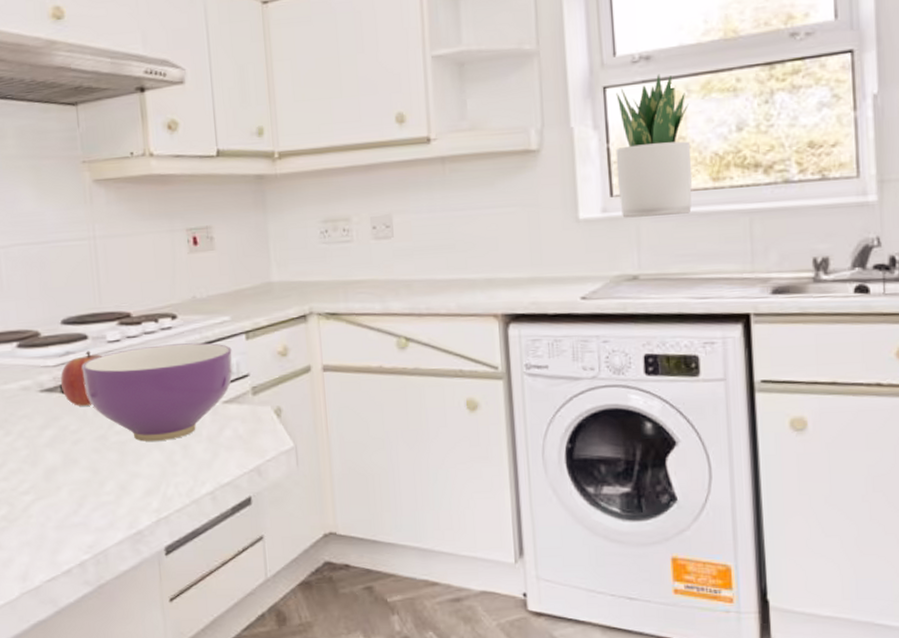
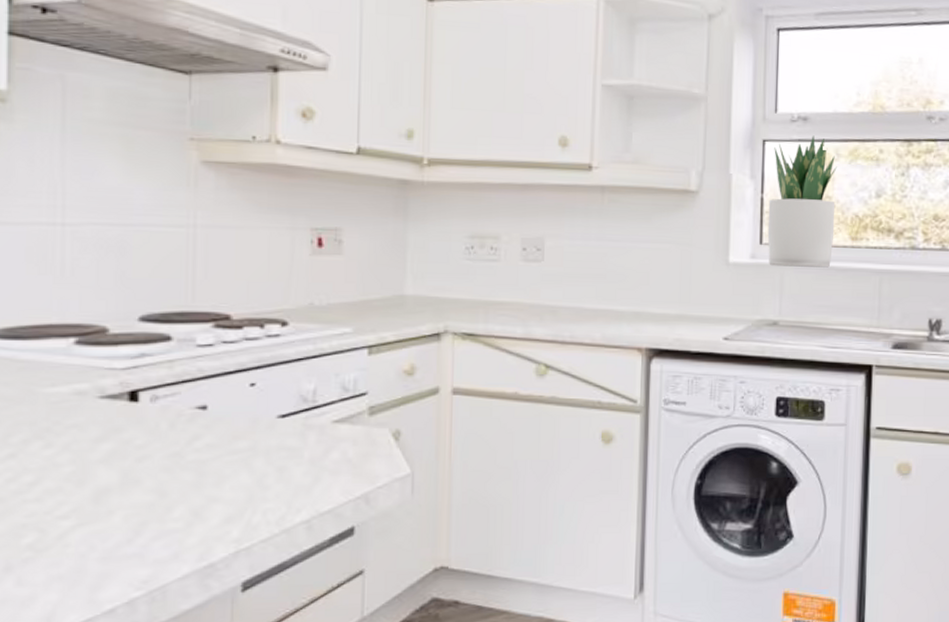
fruit: present [60,351,103,406] -> none [128,354,188,417]
bowl: present [81,342,233,442] -> none [159,354,350,461]

